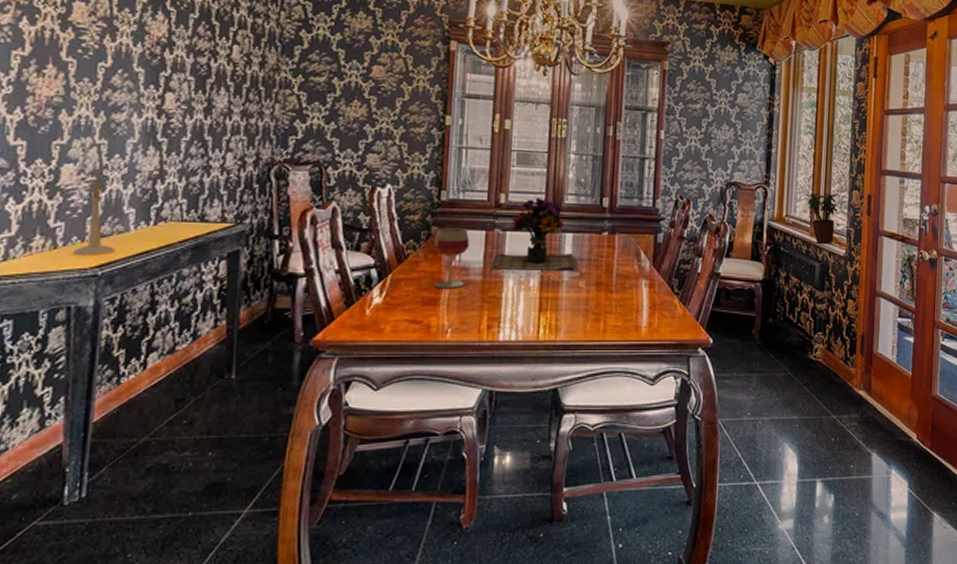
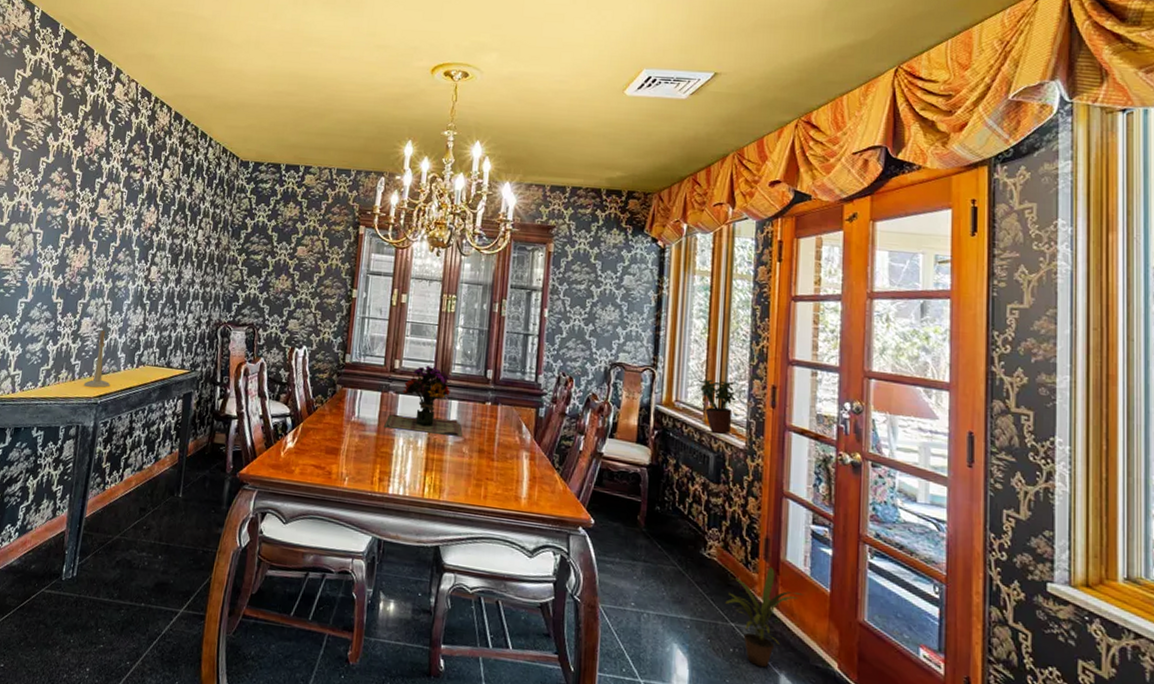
wineglass: present [433,226,470,289] -> none [336,386,368,442]
potted plant: none [828,360,892,450] -> present [725,567,805,668]

